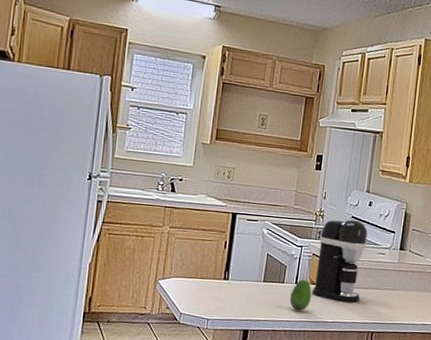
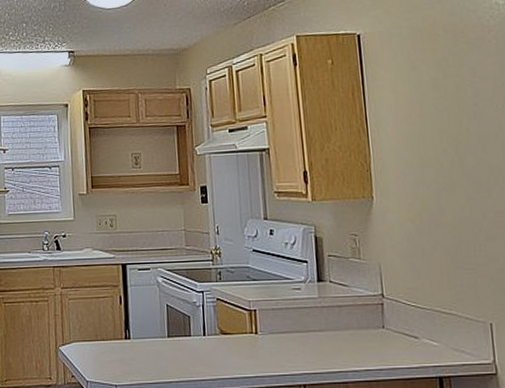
fruit: present [290,279,312,311] -> none [200,329,225,367]
coffee maker: present [312,219,368,303] -> none [221,253,282,352]

